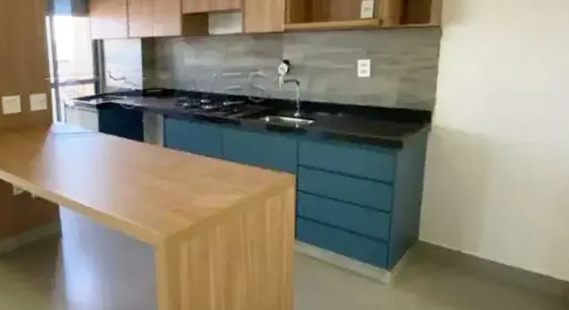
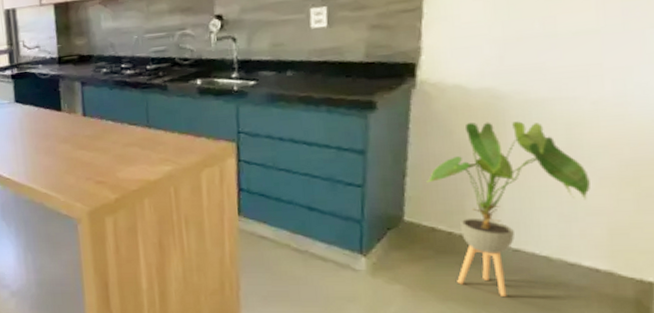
house plant: none [436,160,539,299] -> present [427,121,590,296]

